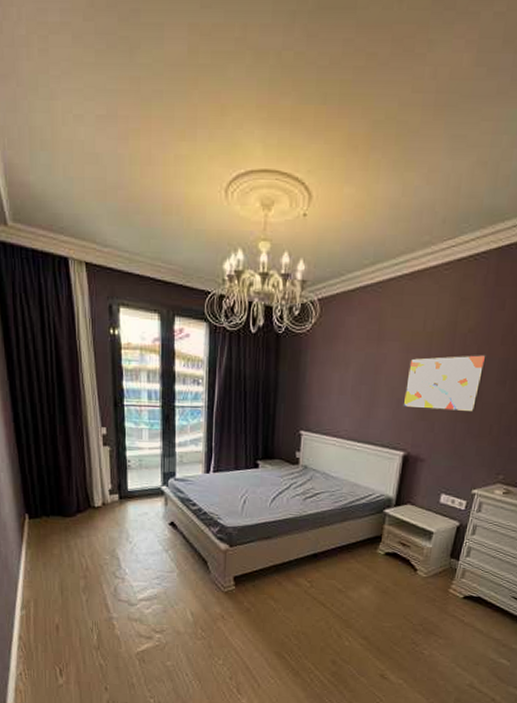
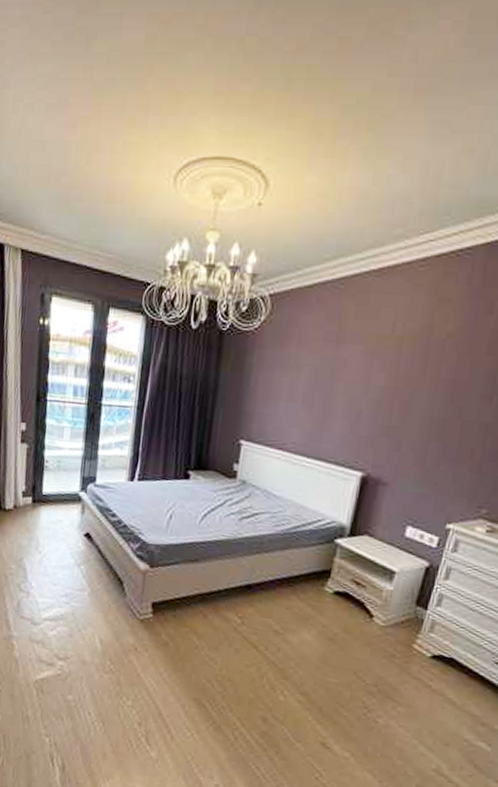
wall art: present [403,355,486,413] -> none [363,364,469,432]

